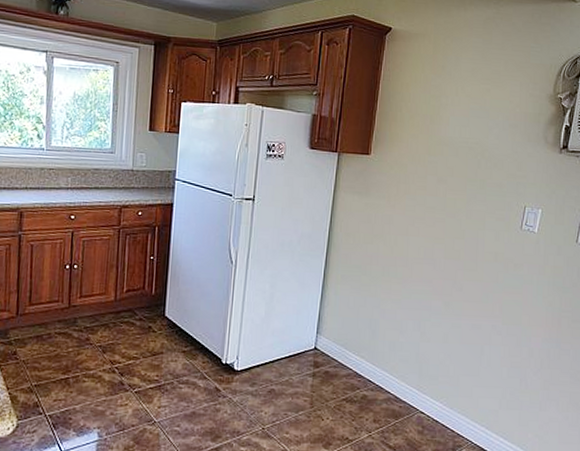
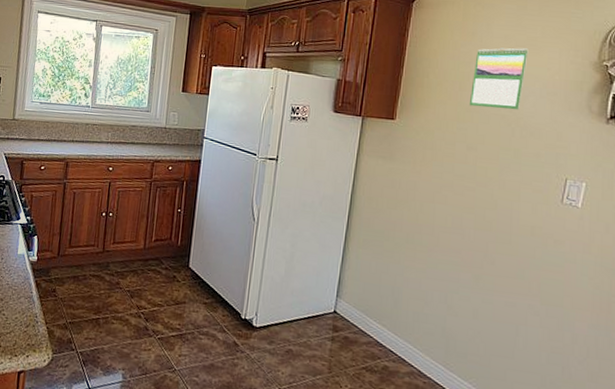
calendar: none [439,81,493,143] -> present [469,48,529,111]

